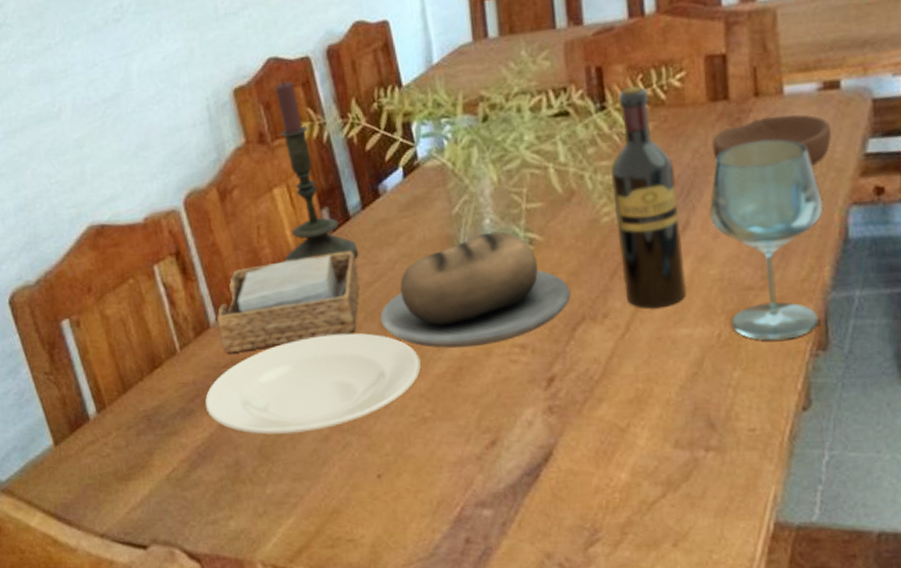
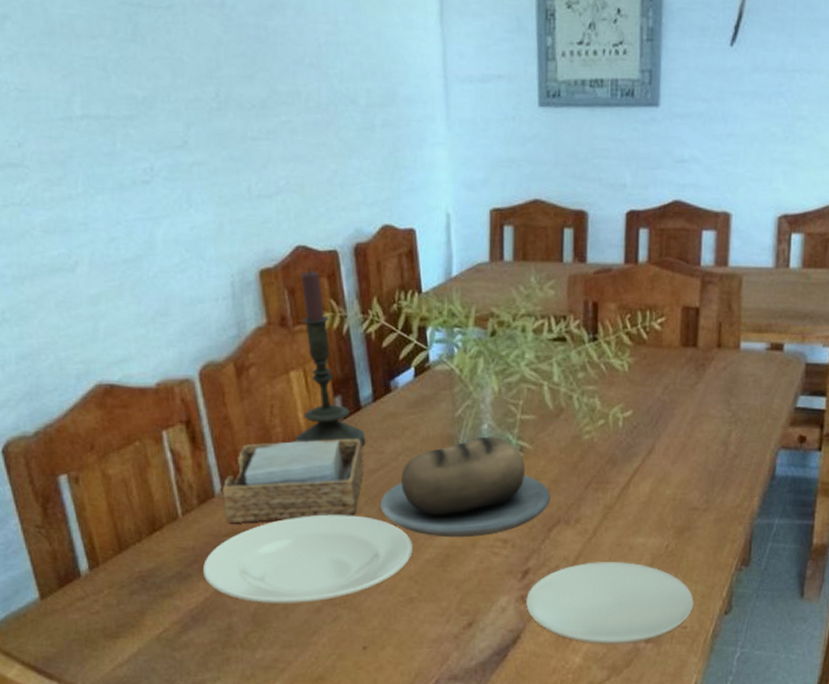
plate: none [554,357,762,457] -> present [526,562,695,645]
wine bottle: present [610,85,688,309] -> none [594,323,648,519]
wine glass: present [708,139,824,341] -> none [670,385,760,555]
bowl: present [712,114,831,164] -> none [679,366,772,411]

